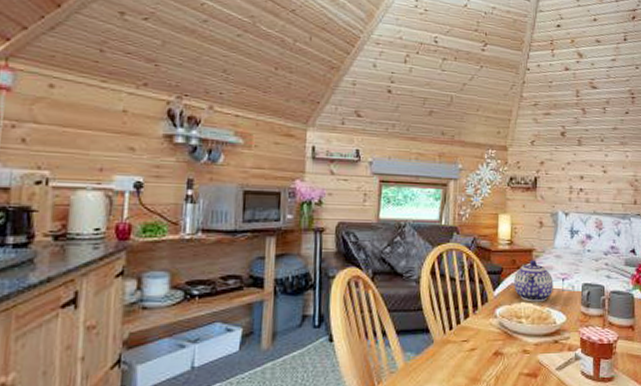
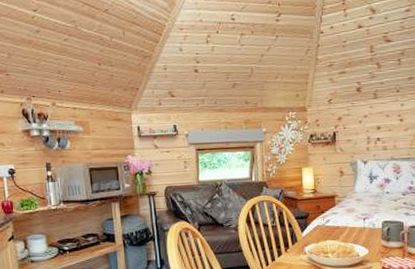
teapot: present [514,260,554,302] -> none [319,204,355,240]

